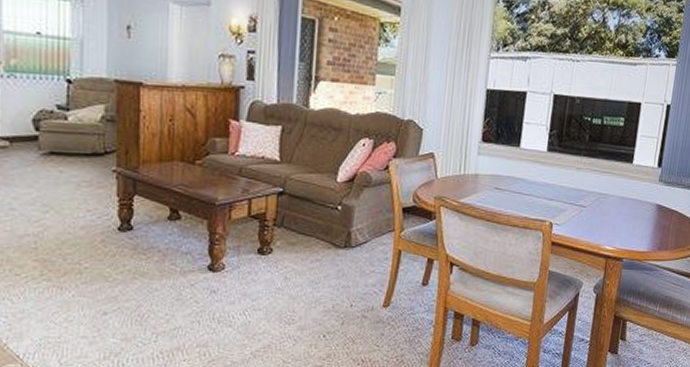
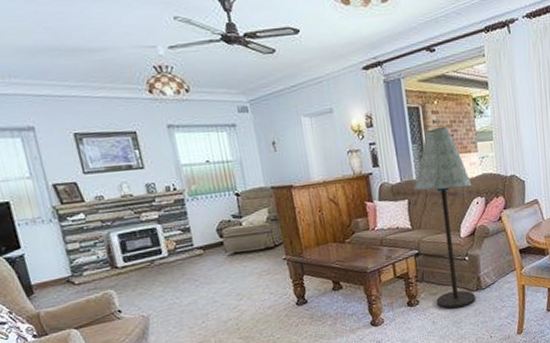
floor lamp: none [292,47,360,265] -> present [414,126,475,309]

